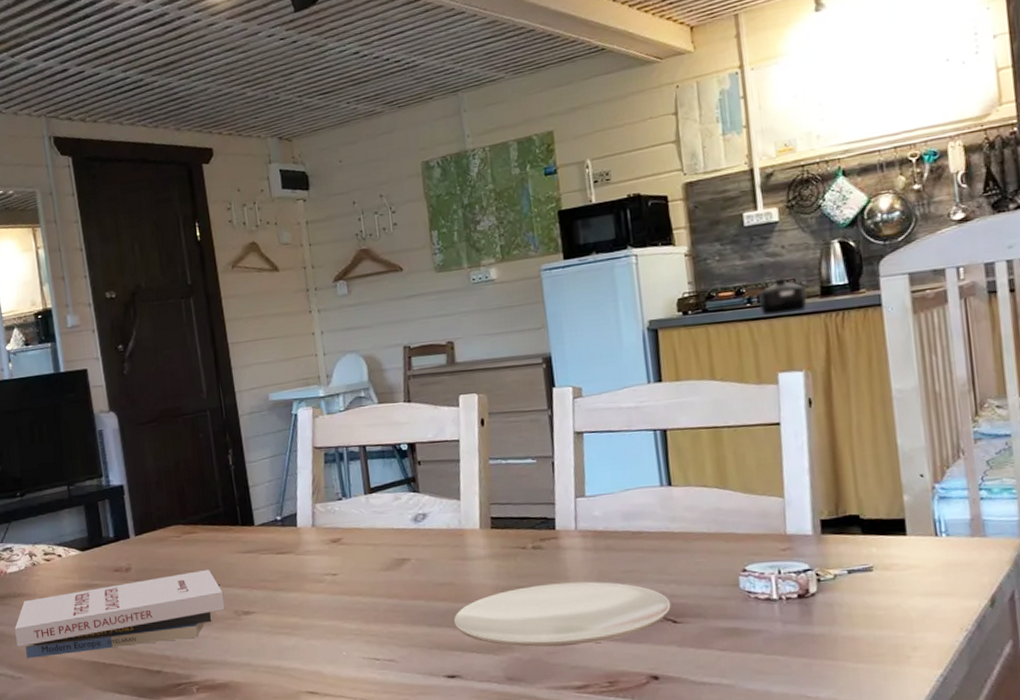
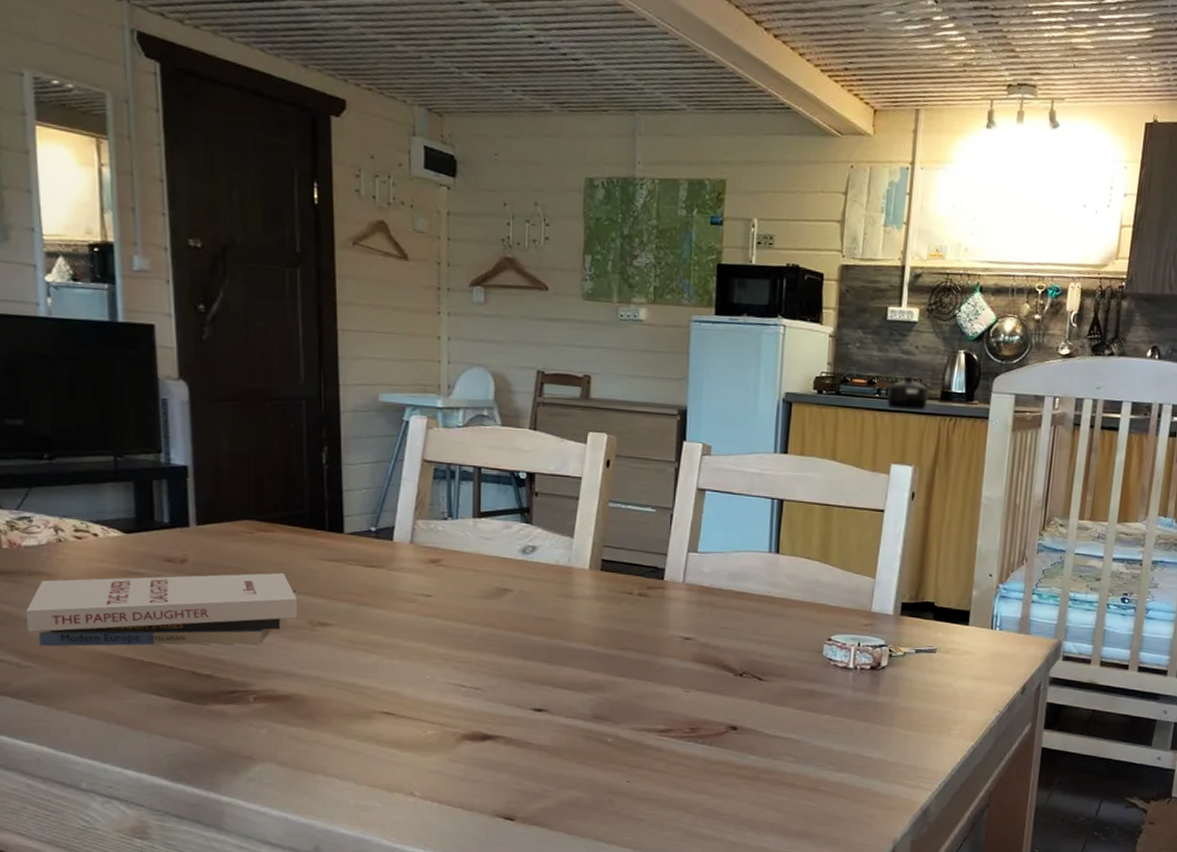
plate: present [454,581,671,647] -> none [549,631,760,692]

